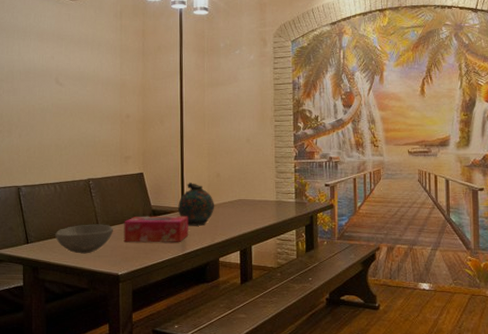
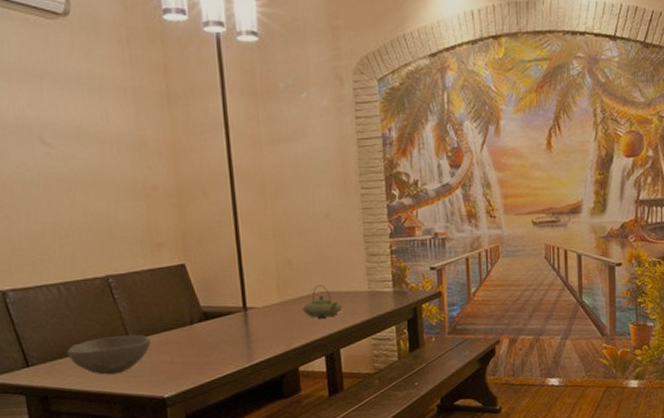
tissue box: present [123,216,188,243] -> none [164,317,255,356]
snuff bottle: present [178,183,215,226] -> none [238,274,289,329]
teapot: none [225,194,256,220] -> present [302,285,343,318]

